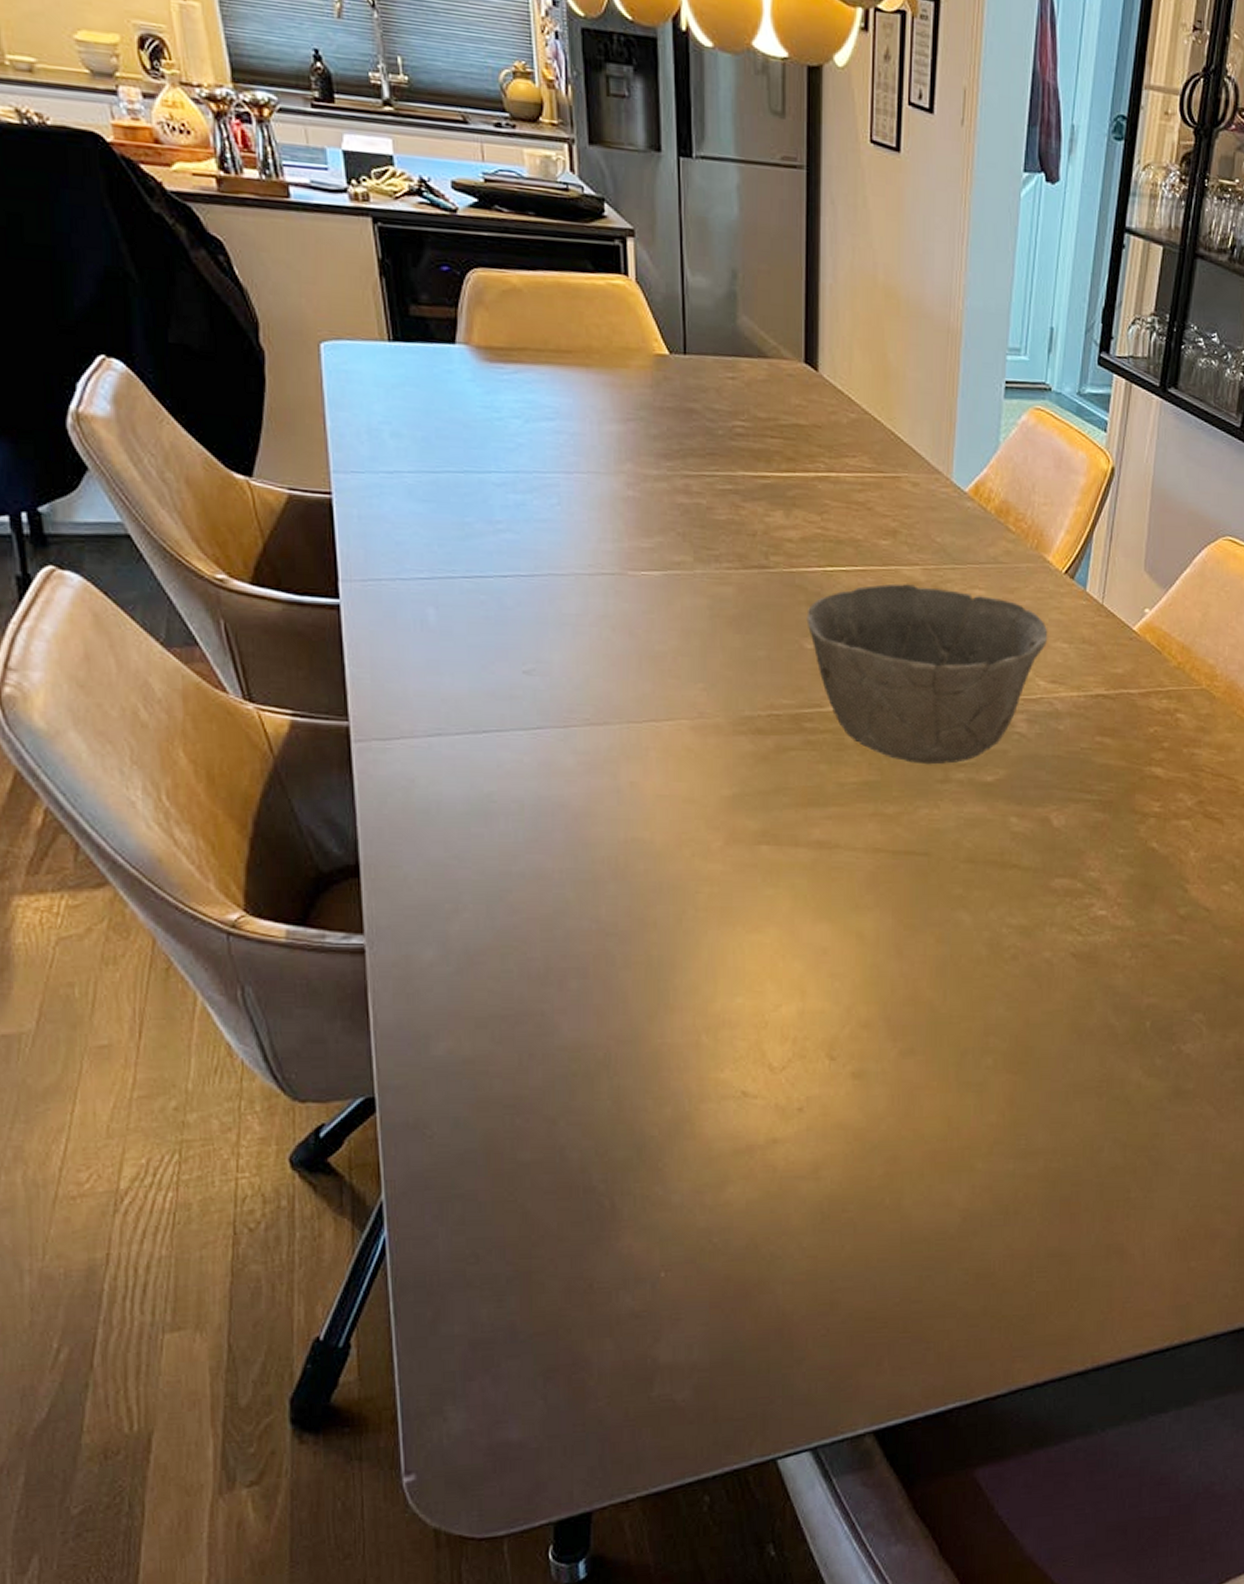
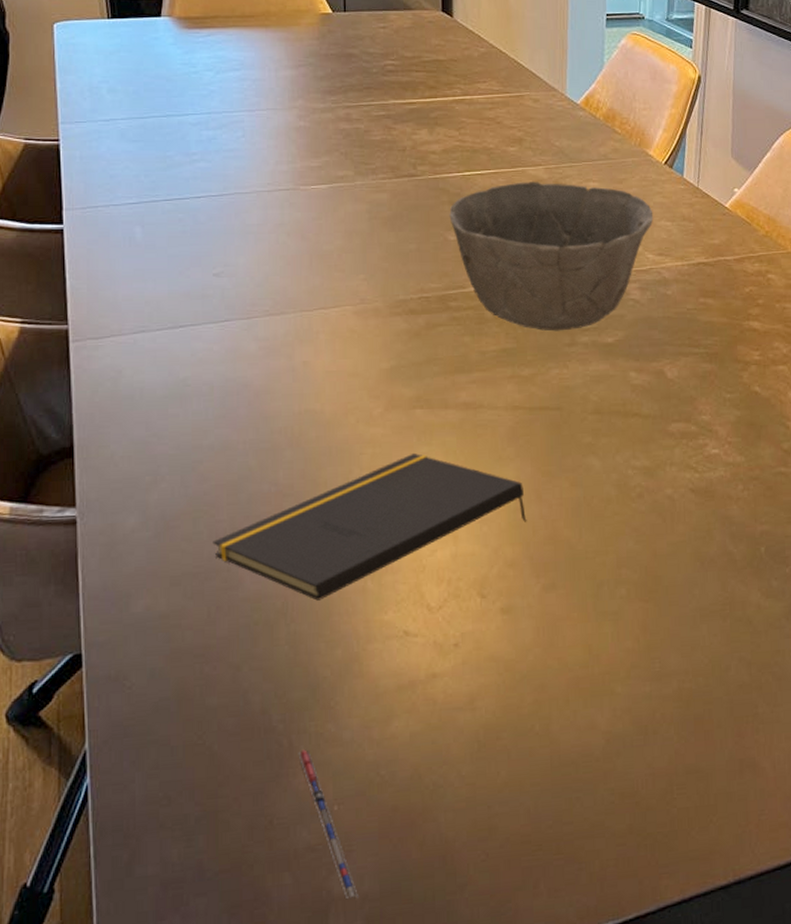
notepad: none [524,896,885,1053] -> present [213,453,527,601]
pen: none [621,1212,686,1368] -> present [298,749,358,899]

